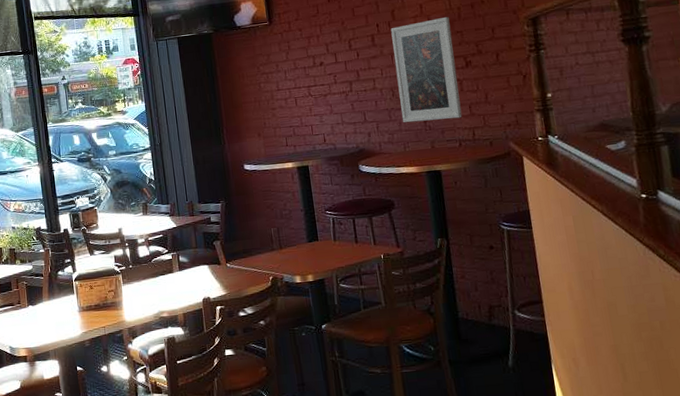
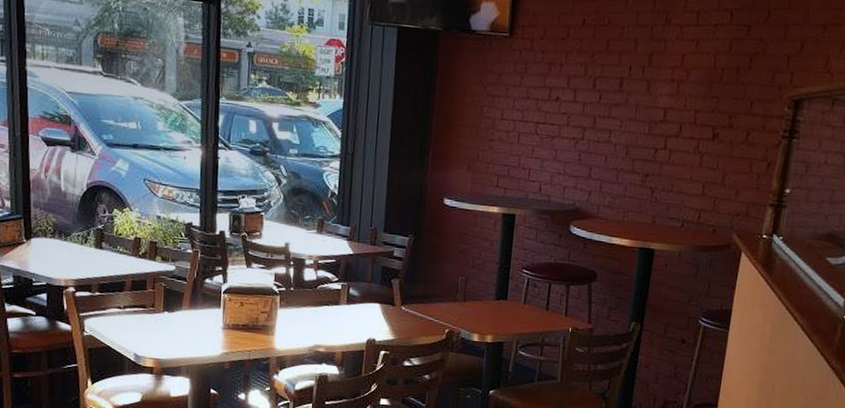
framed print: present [390,16,462,123] -> none [628,74,710,196]

